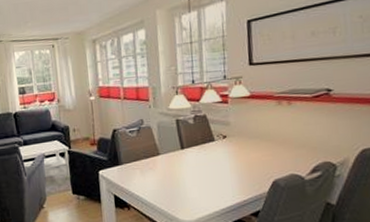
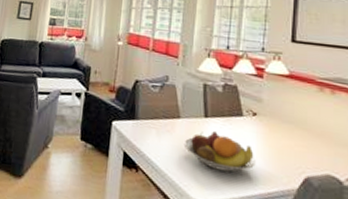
fruit bowl: none [166,159,231,192] -> present [183,130,256,172]

